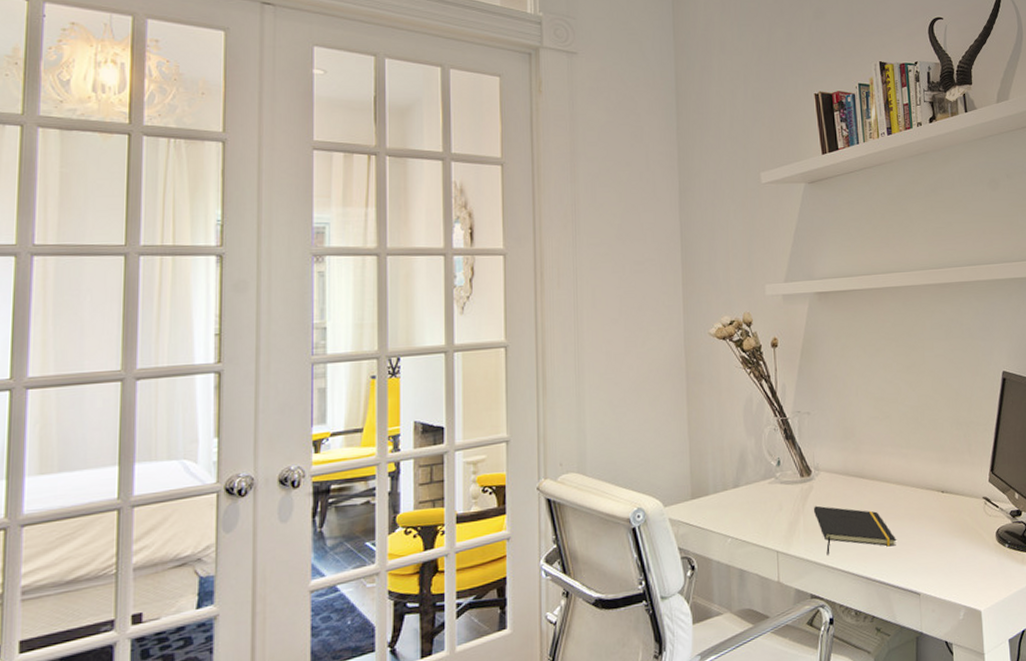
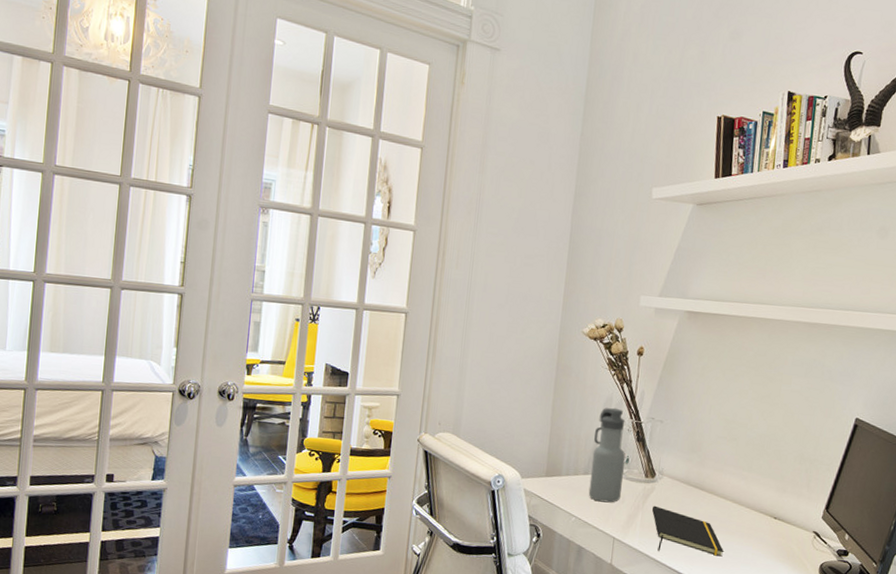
water bottle: none [739,408,777,515] -> present [588,407,625,503]

